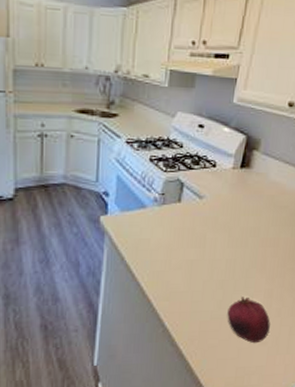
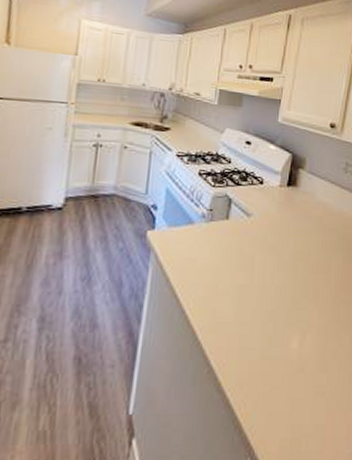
fruit: present [227,296,271,344] -> none [279,332,327,394]

